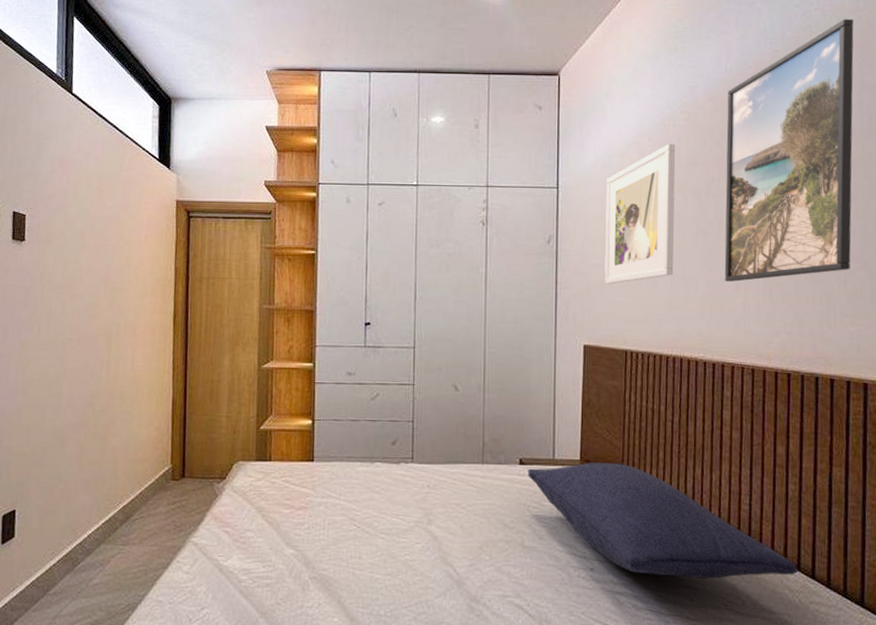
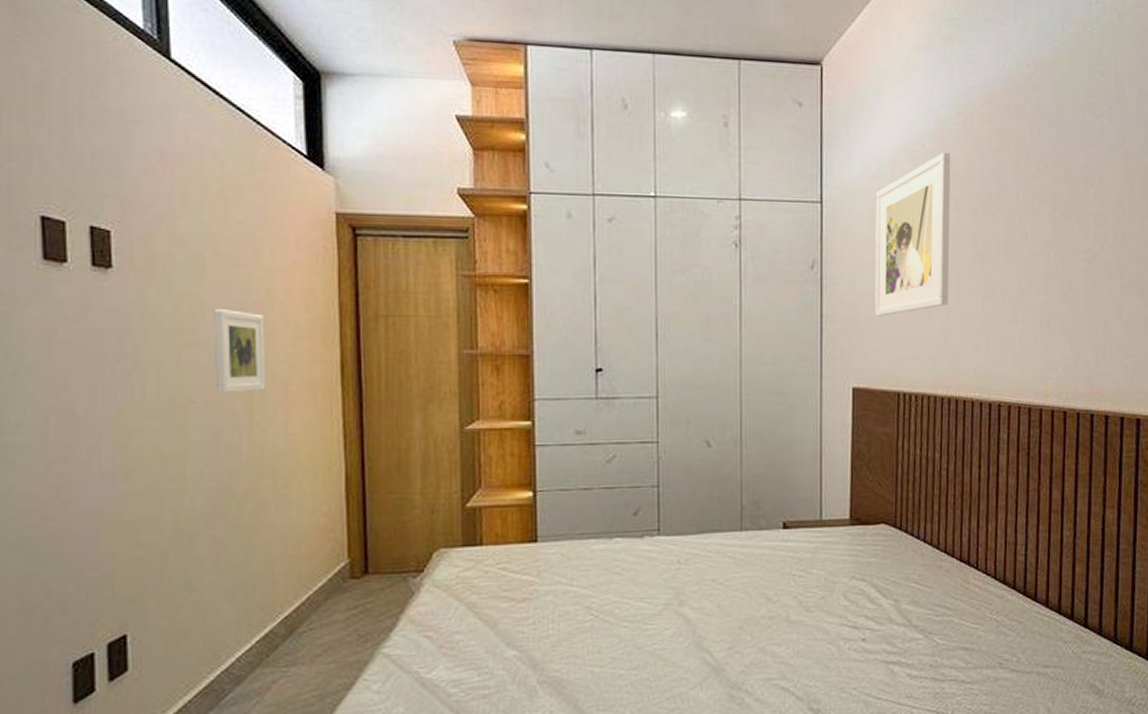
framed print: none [87,271,123,334] -> present [214,309,266,394]
pillow: present [528,462,799,579] -> none [792,520,1072,640]
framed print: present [724,18,854,282] -> none [1001,14,1134,311]

